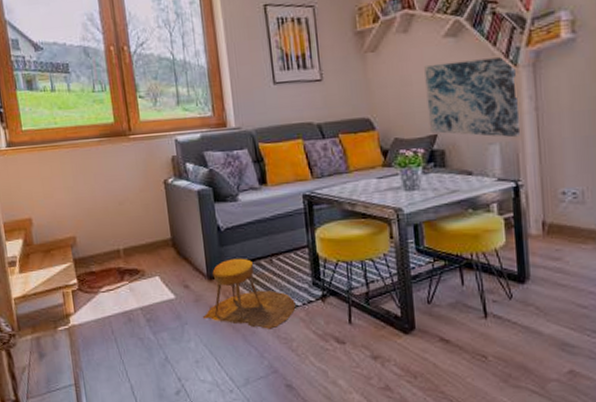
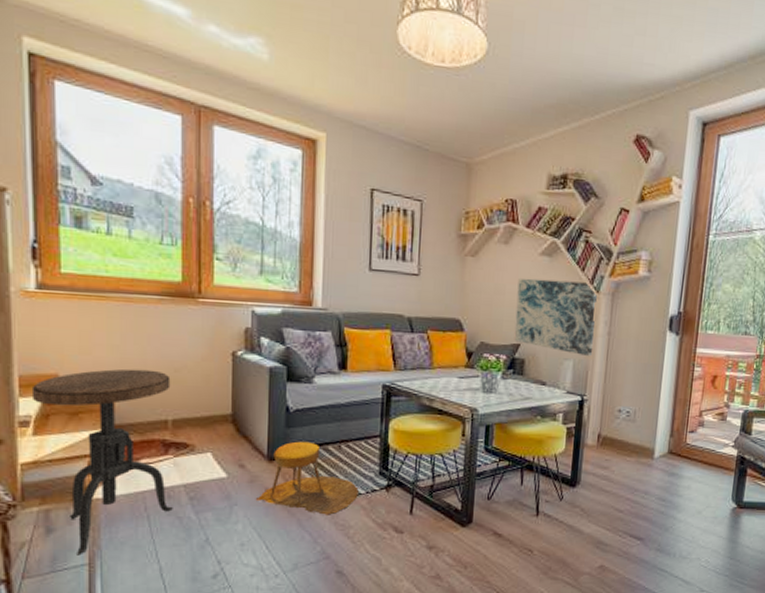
side table: none [13,205,135,377] -> present [31,368,173,556]

